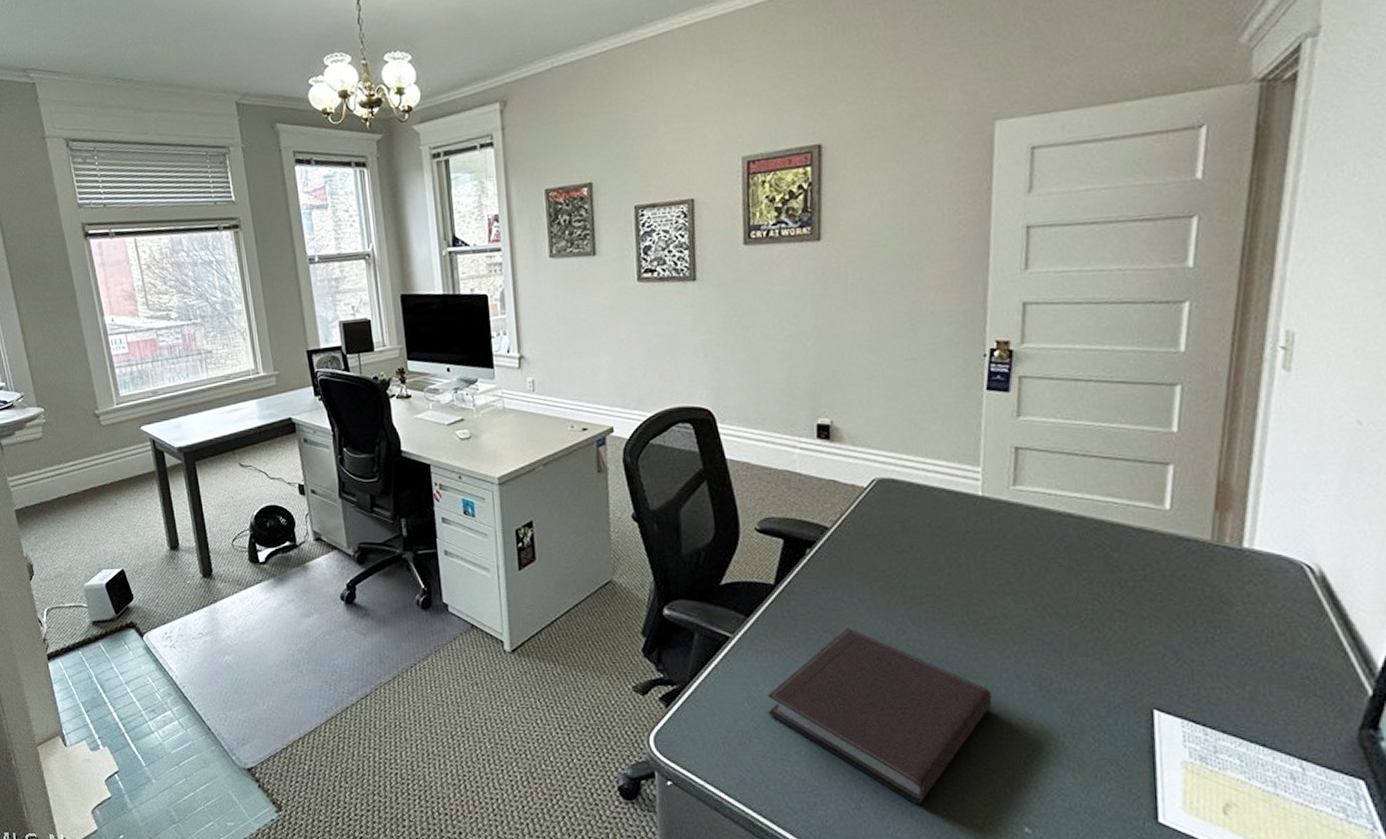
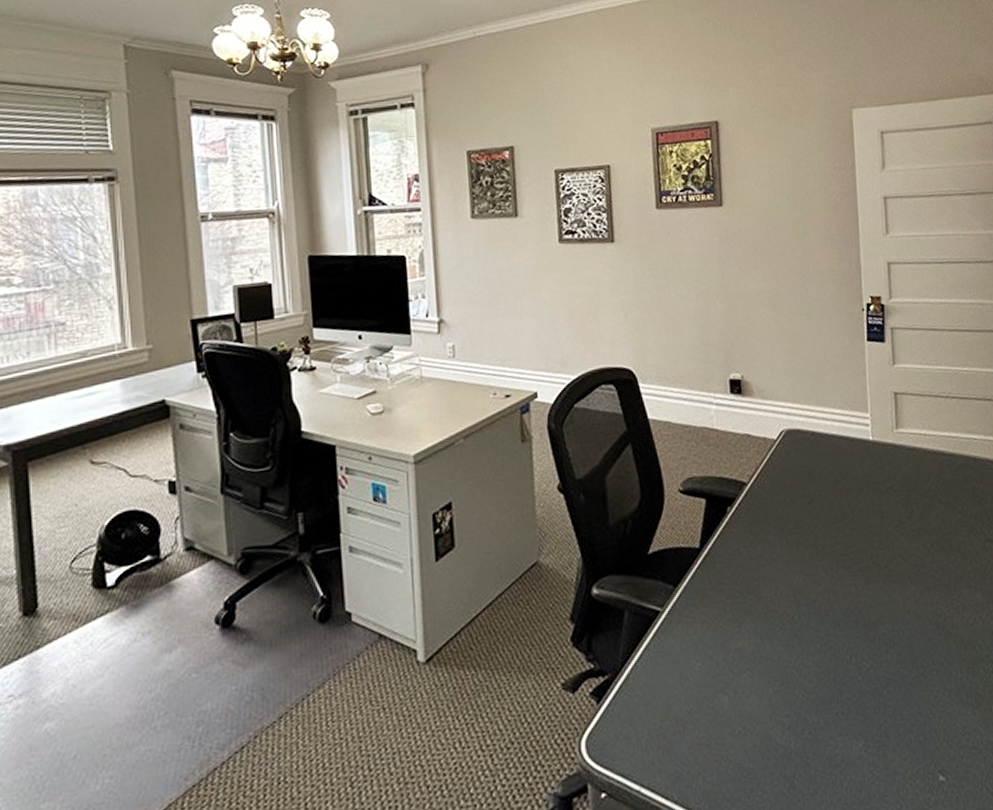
notebook: present [767,628,992,805] -> none [699,586,900,771]

